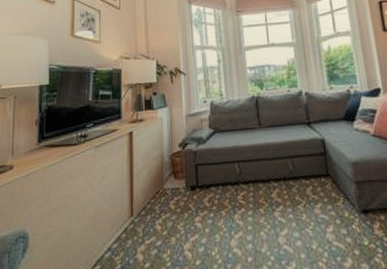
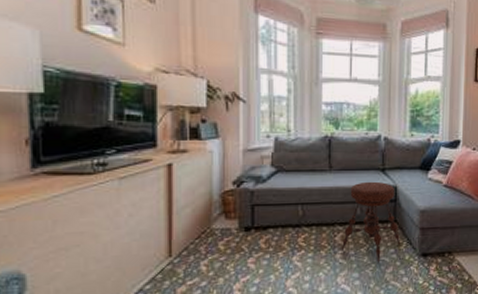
stool: none [278,135,338,221] -> present [341,181,401,263]

